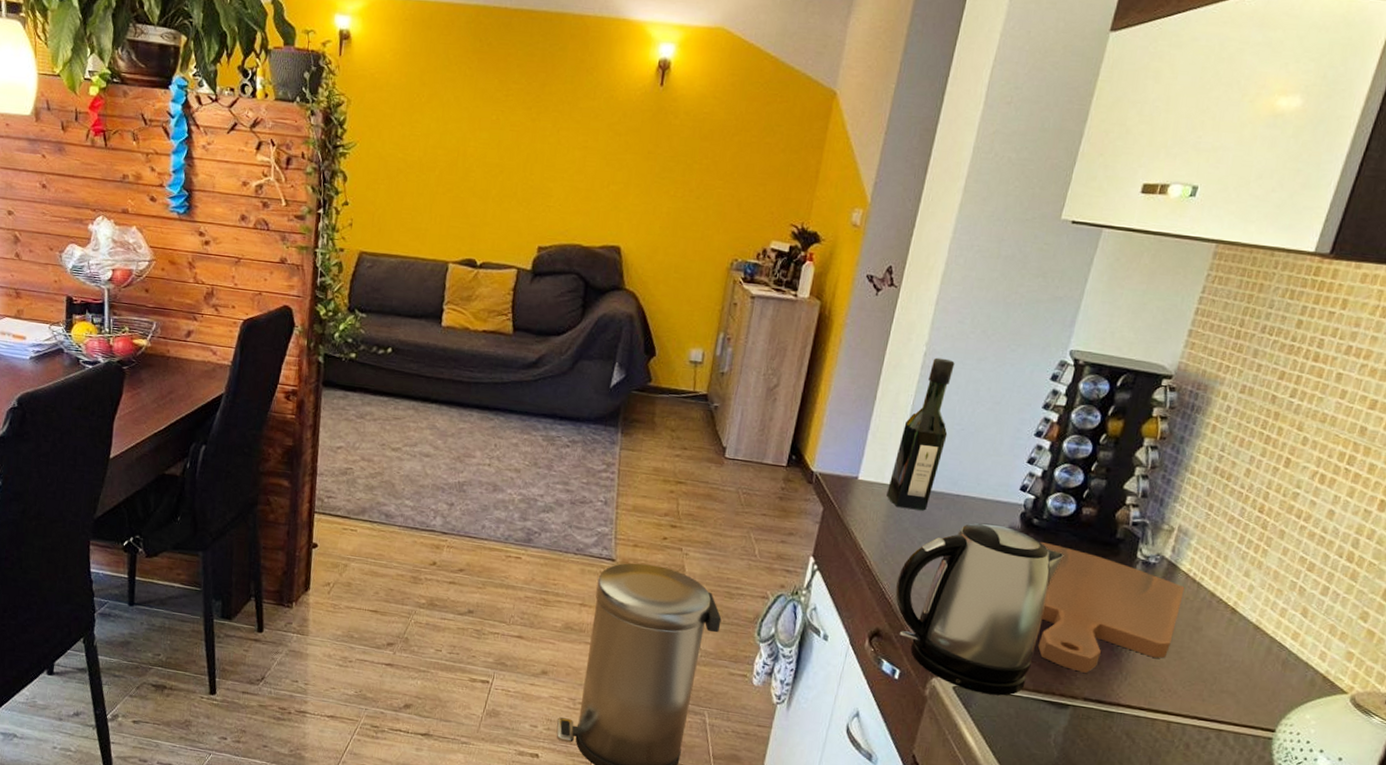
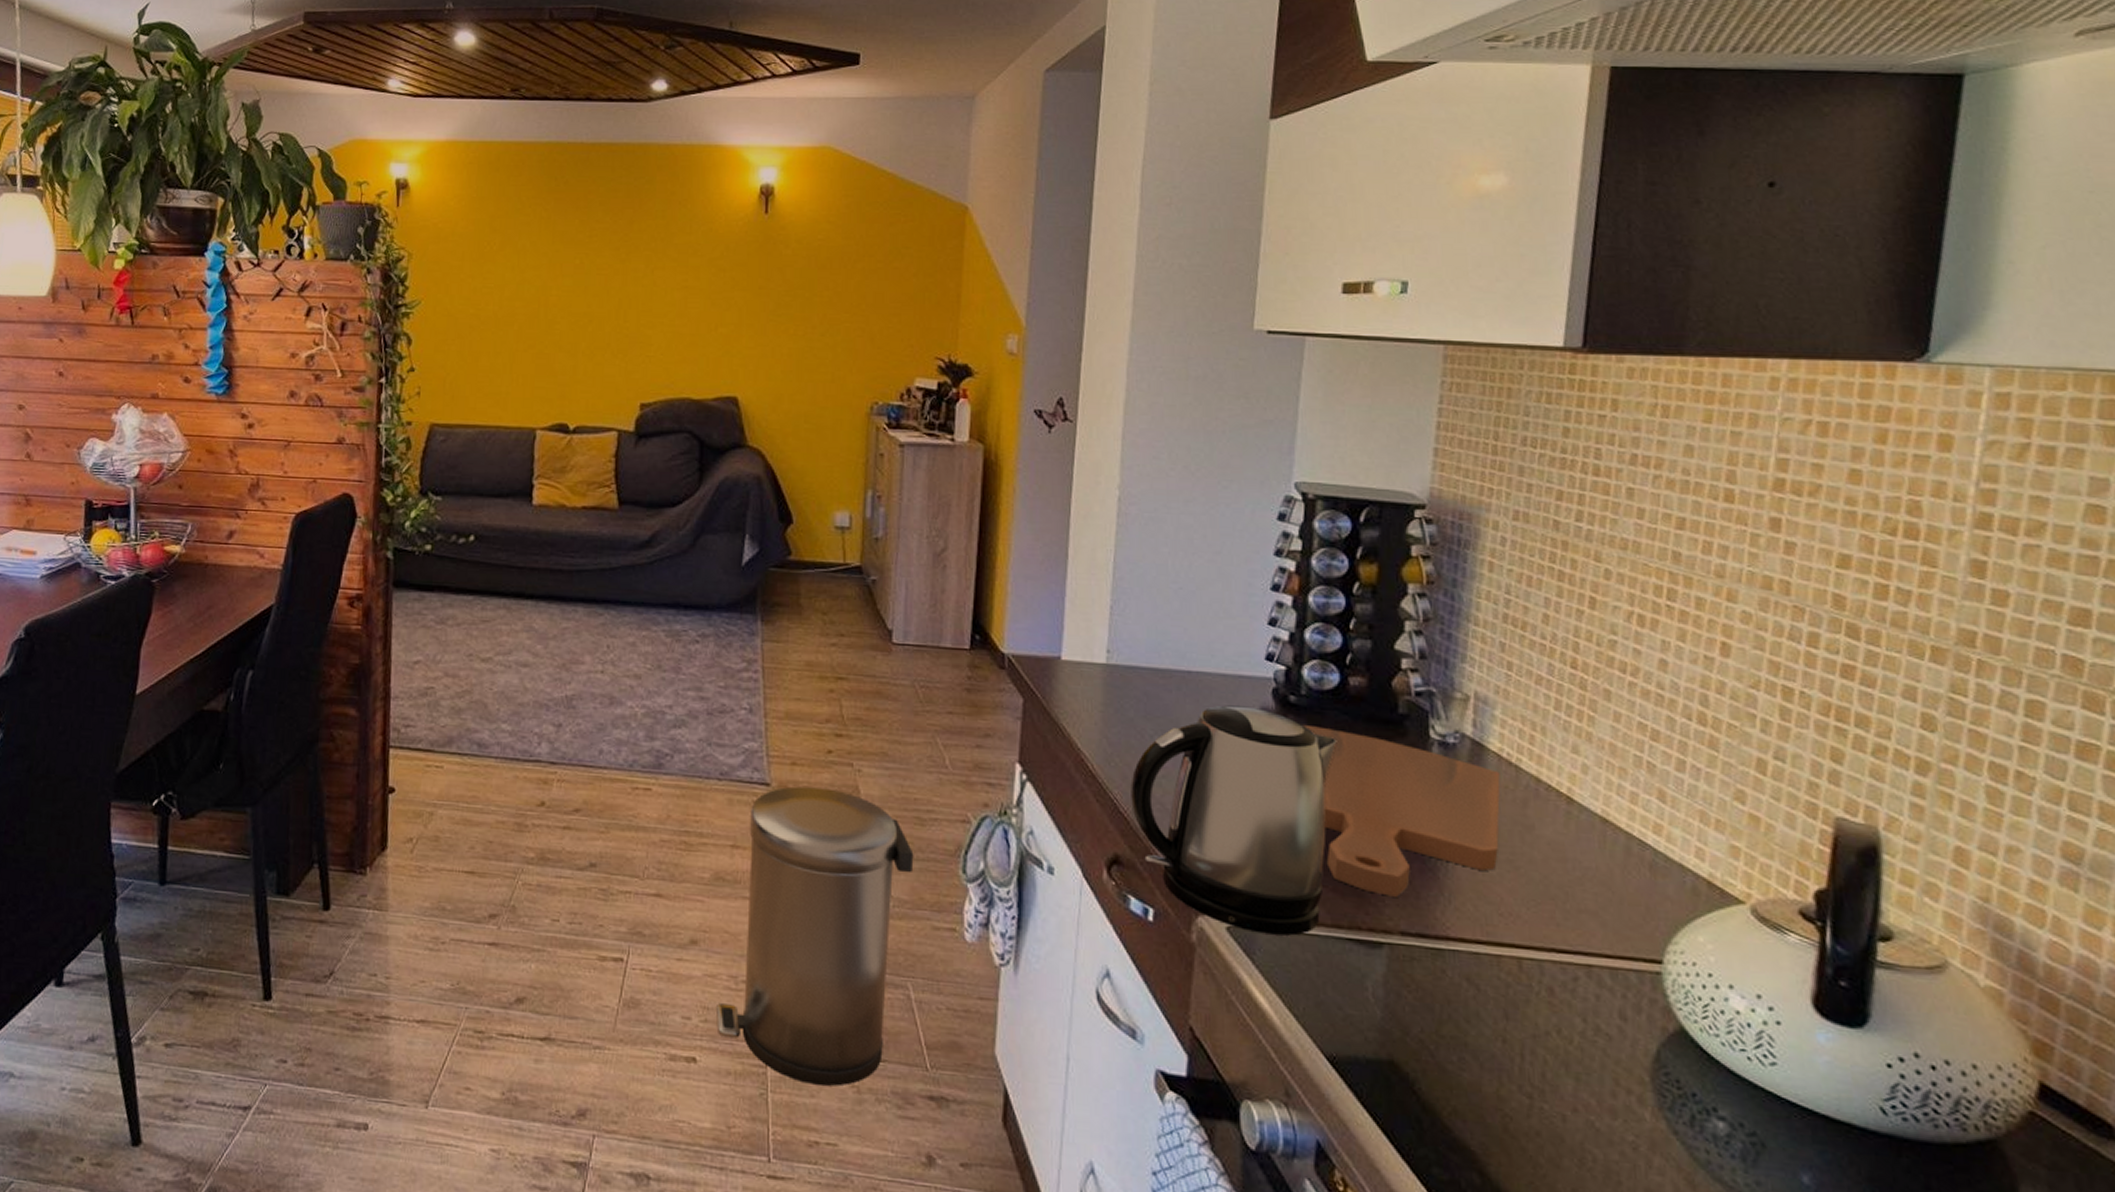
bottle: present [886,357,955,511] -> none [1100,502,1163,695]

